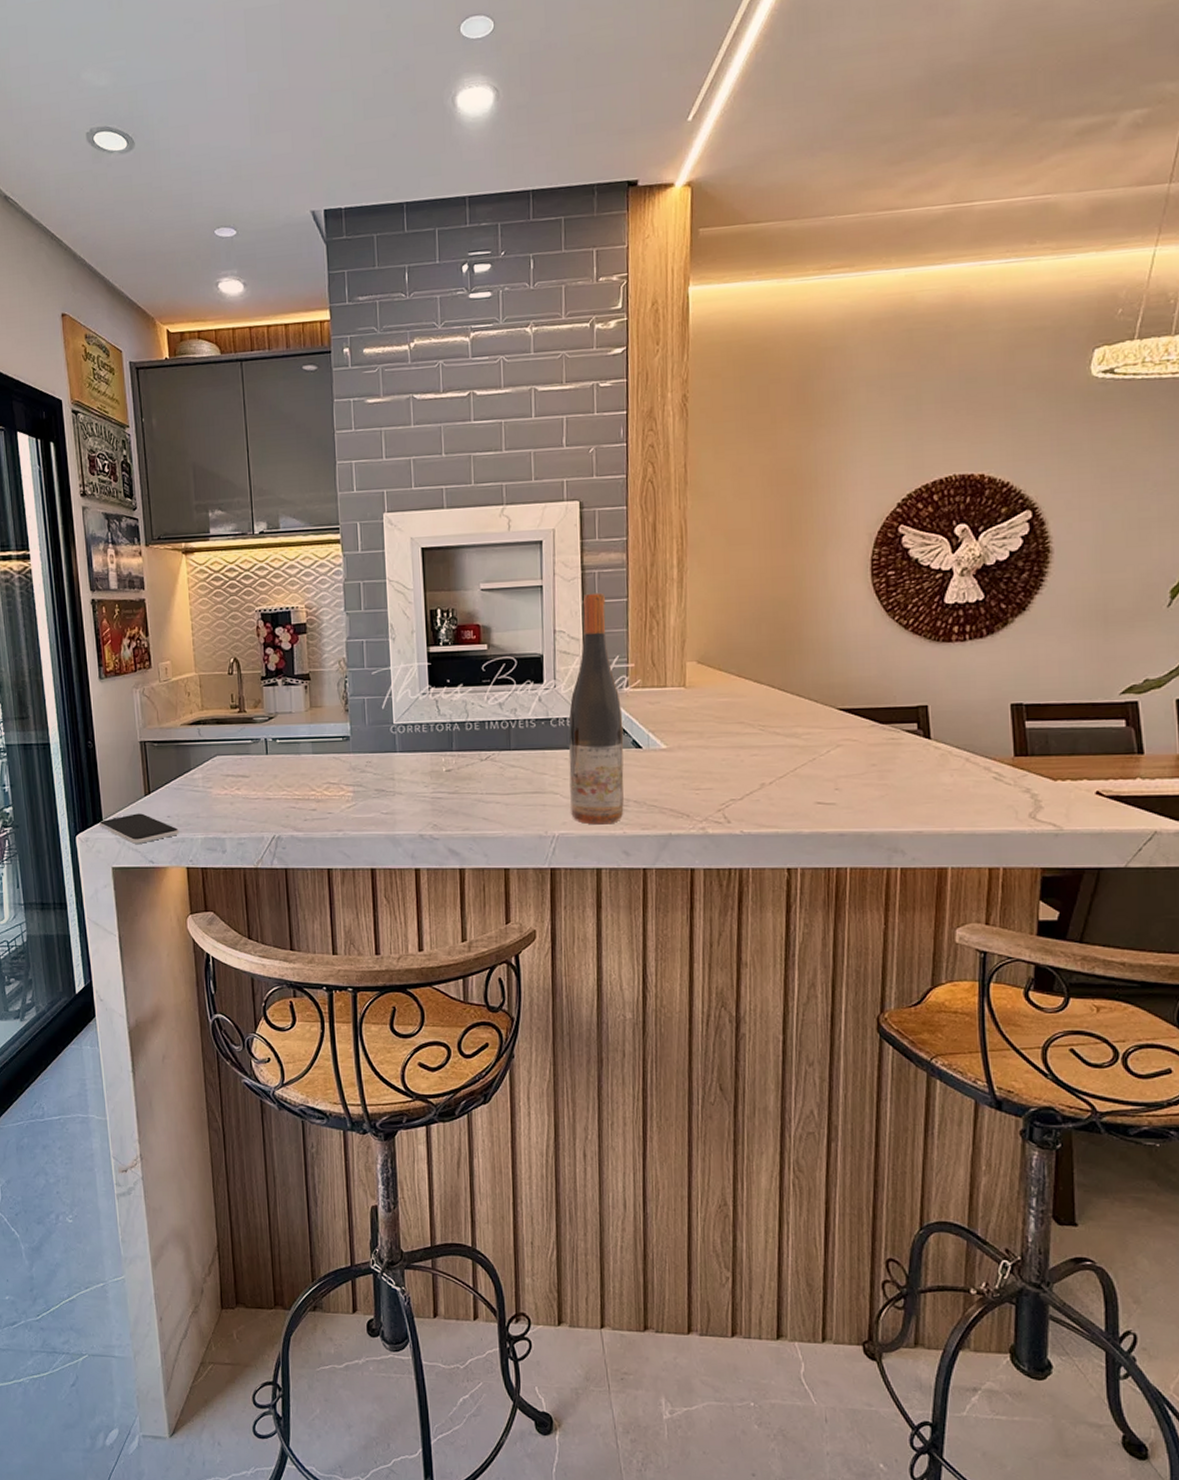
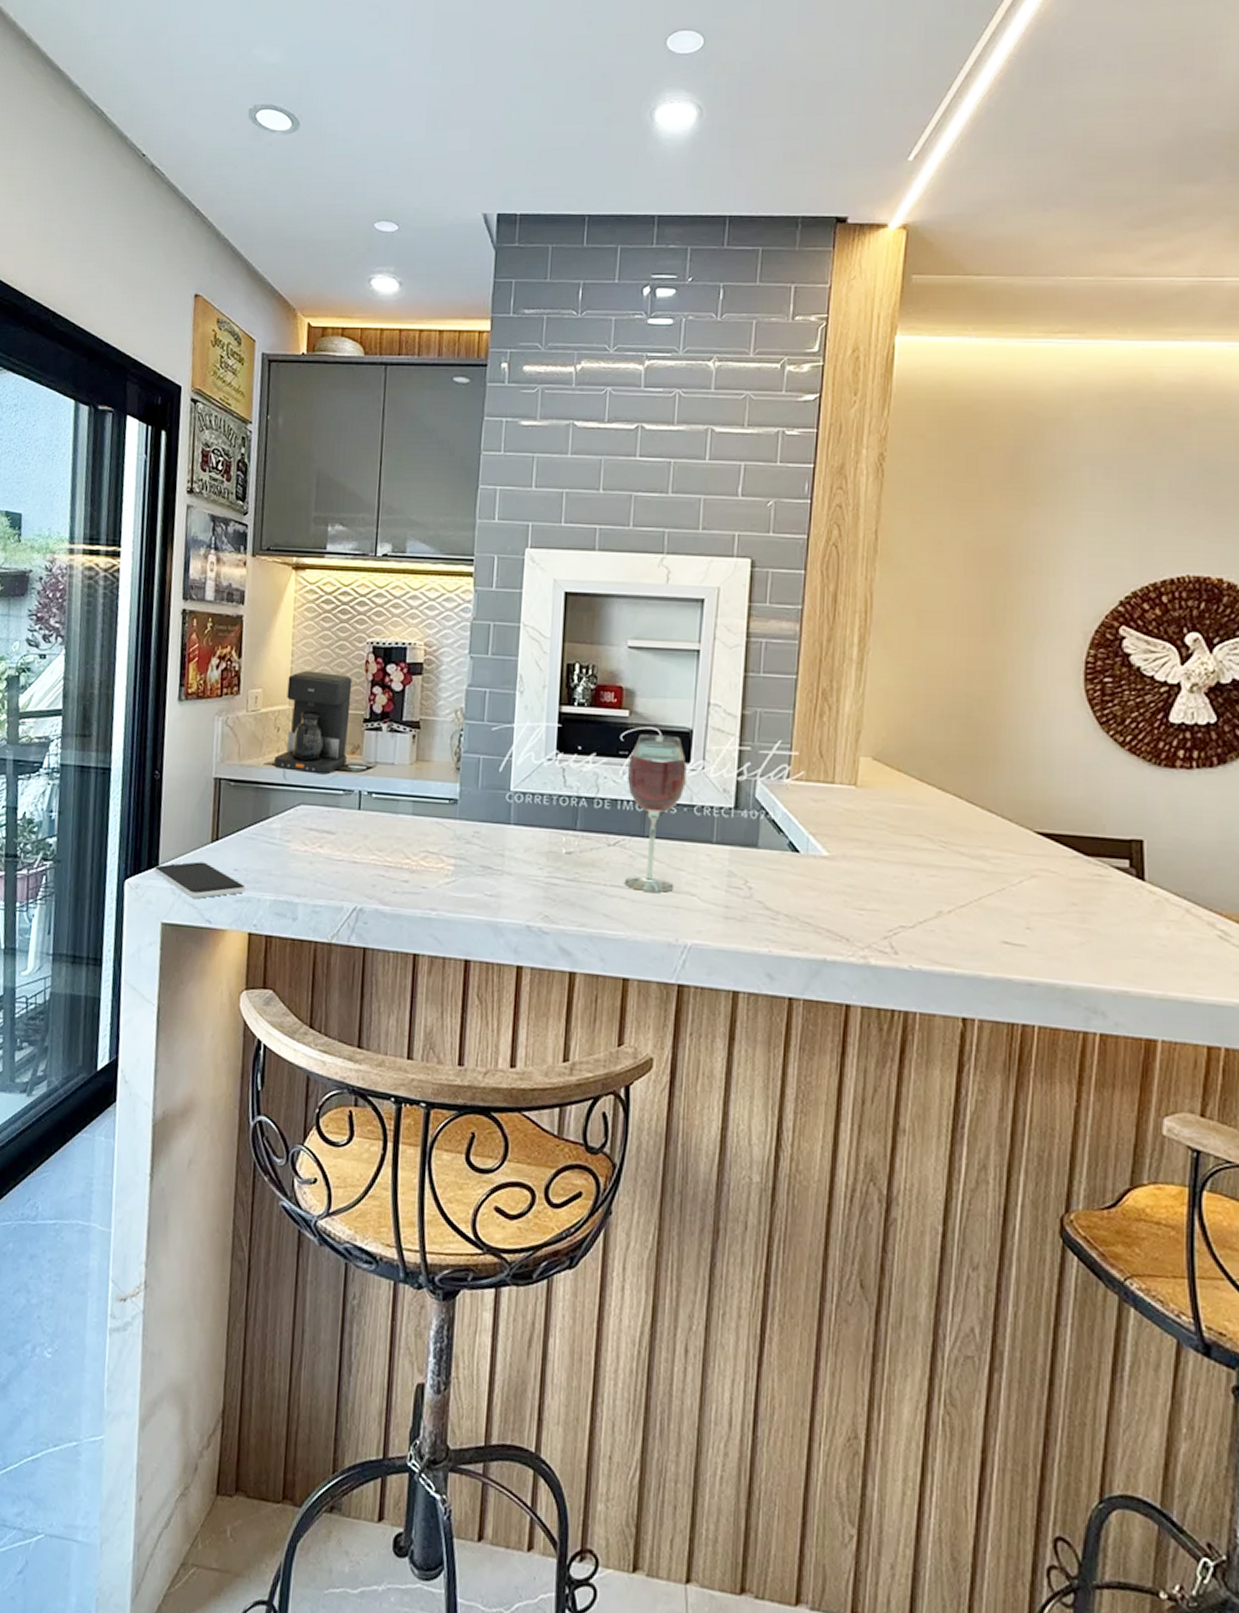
coffee maker: none [189,640,251,729] -> present [274,670,353,775]
wineglass: none [490,662,541,795] -> present [624,734,687,893]
wine bottle: present [568,592,624,825] -> none [707,664,780,939]

